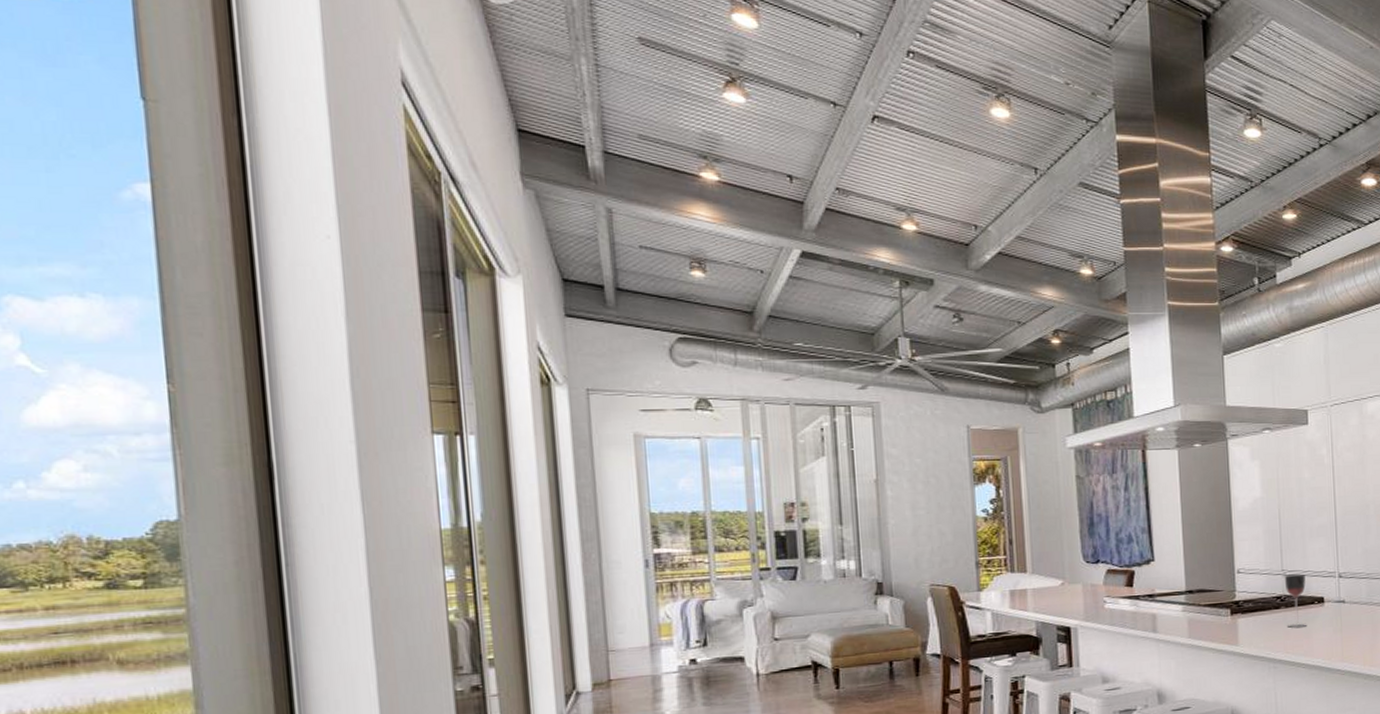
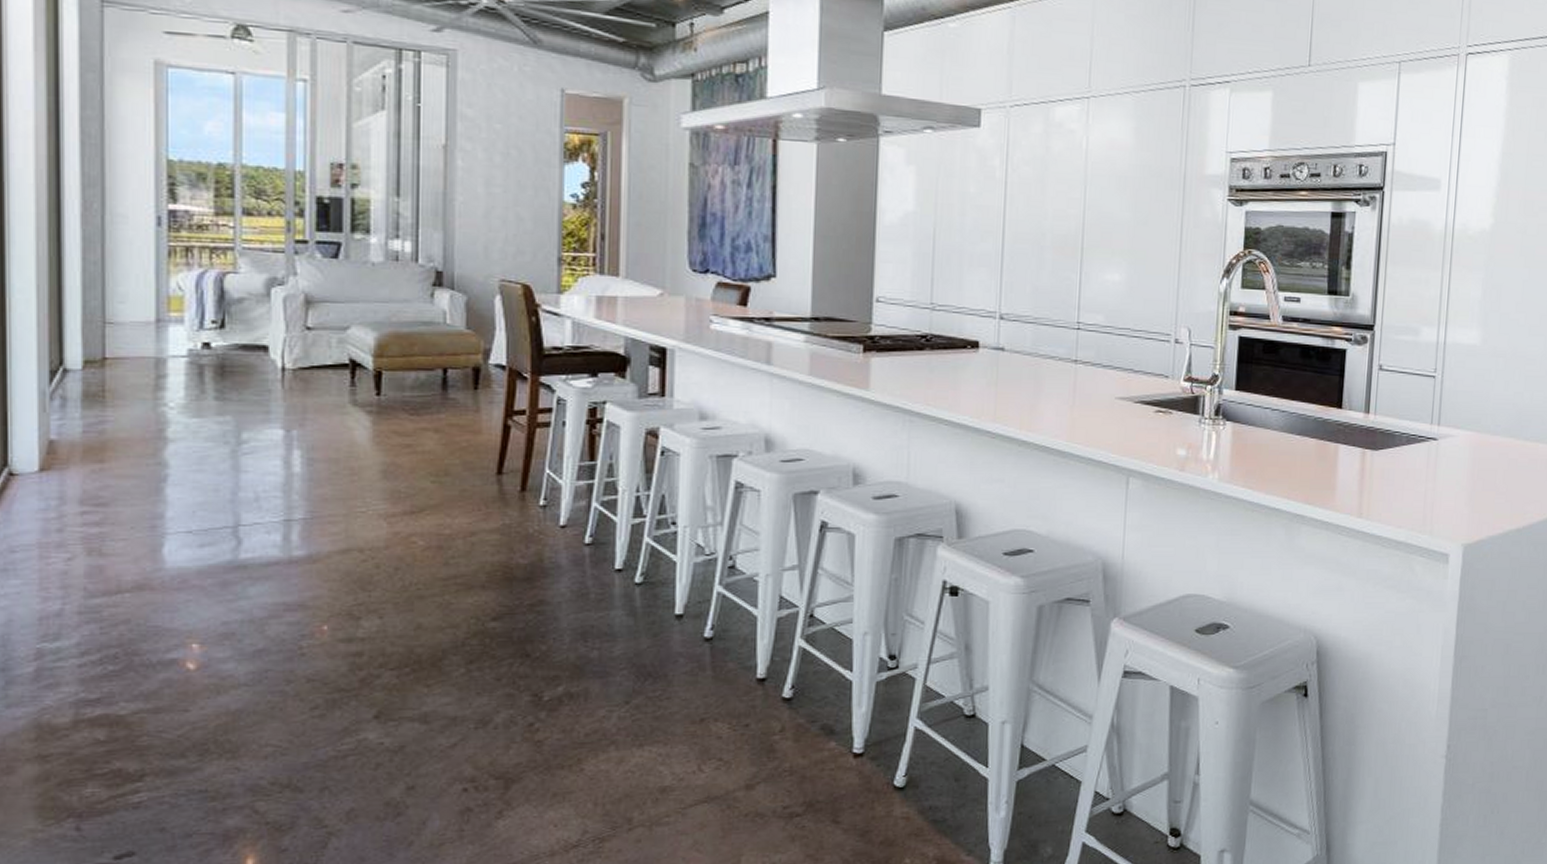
wineglass: present [1284,573,1306,628] -> none [931,309,959,375]

